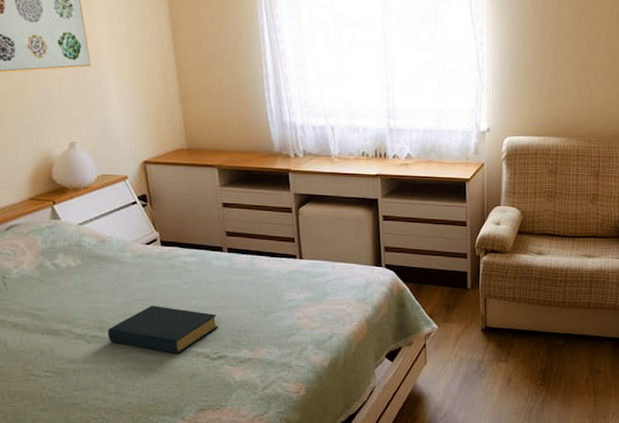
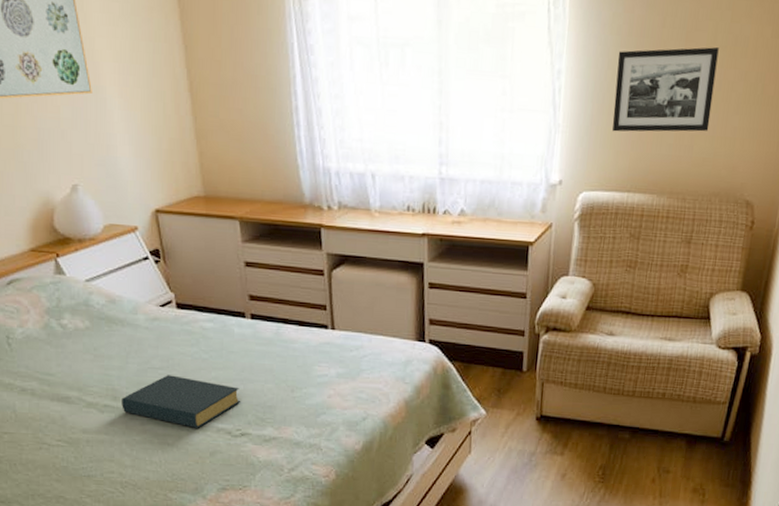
picture frame: none [527,23,605,89] -> present [612,47,719,132]

